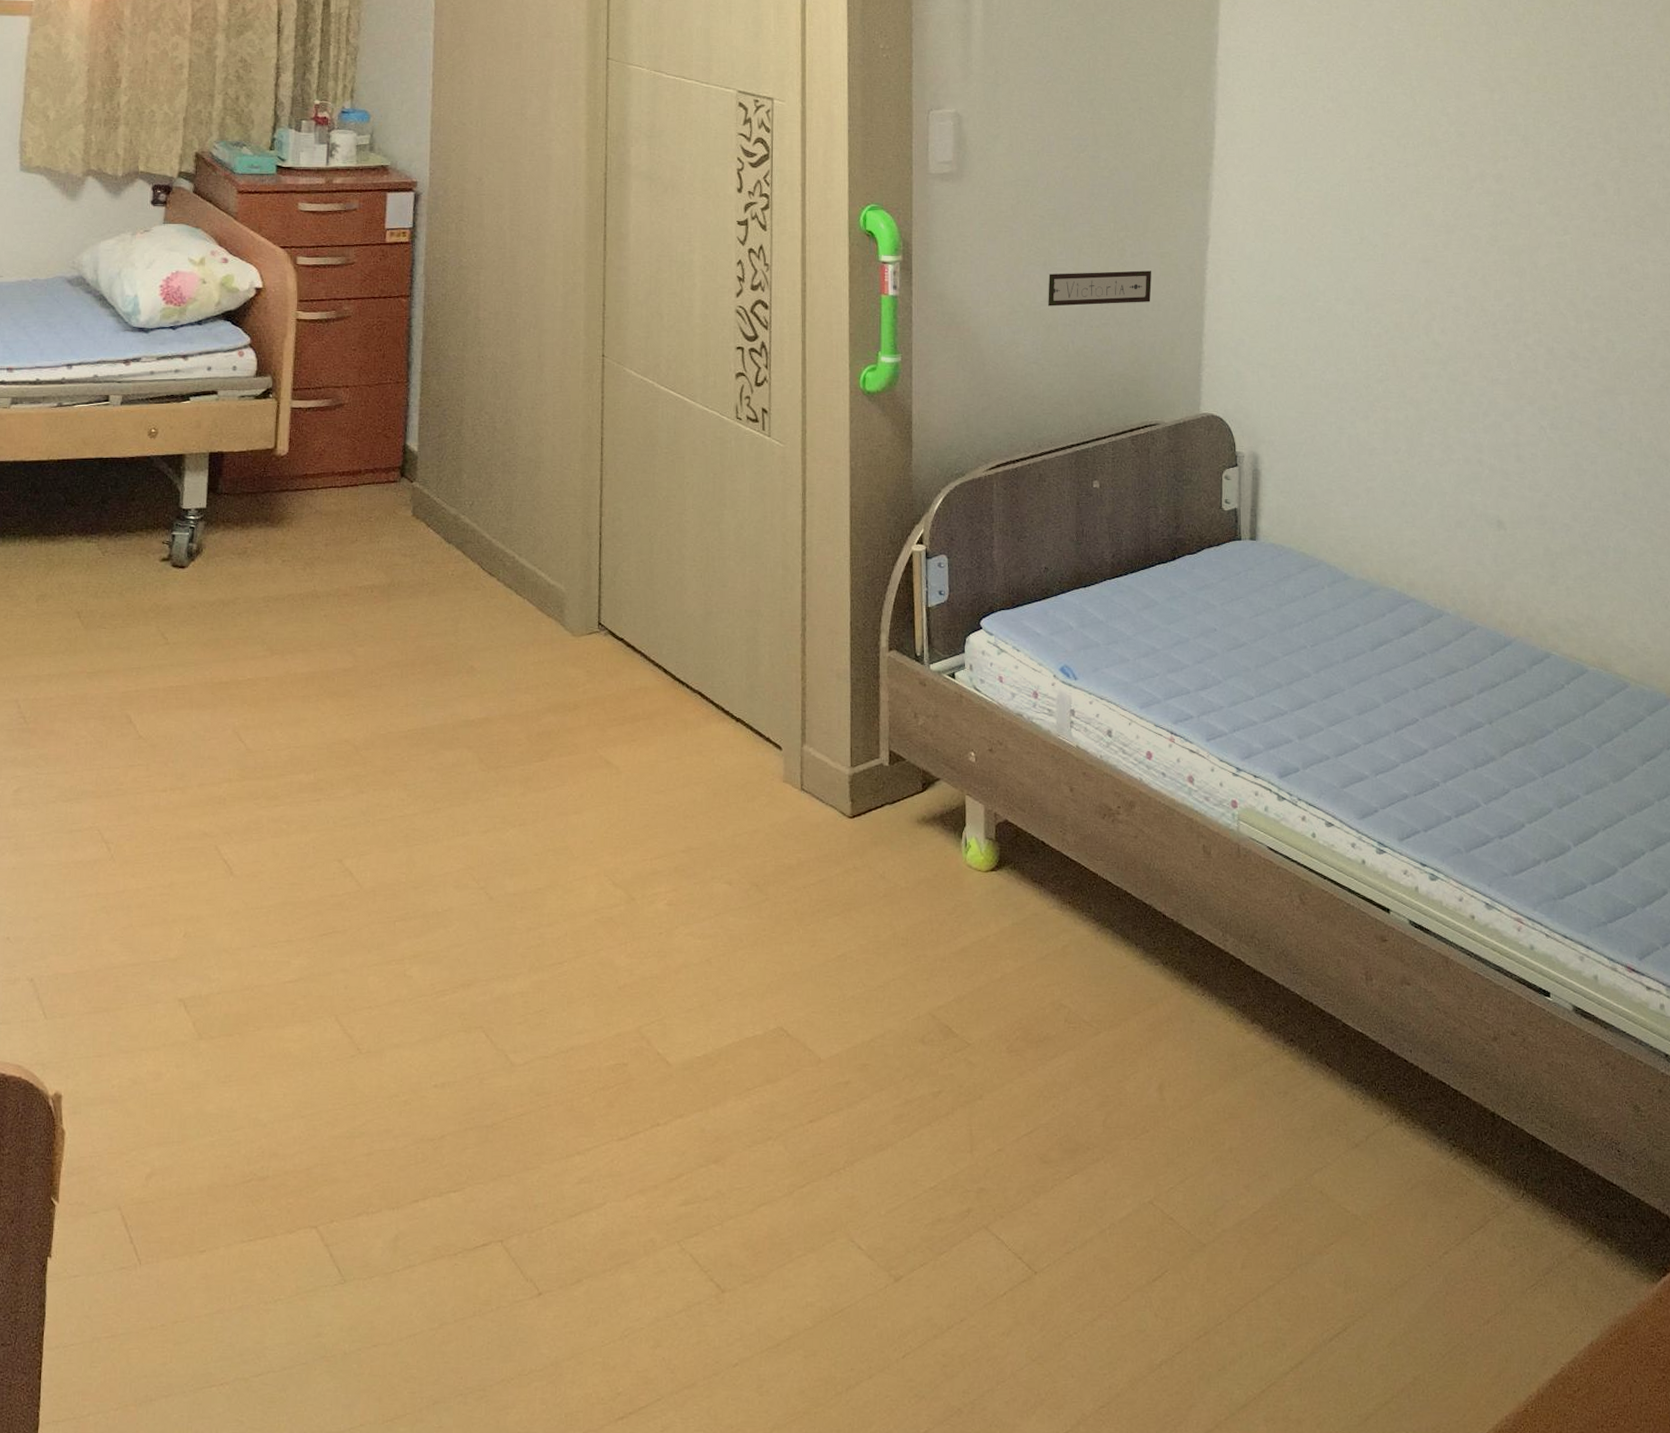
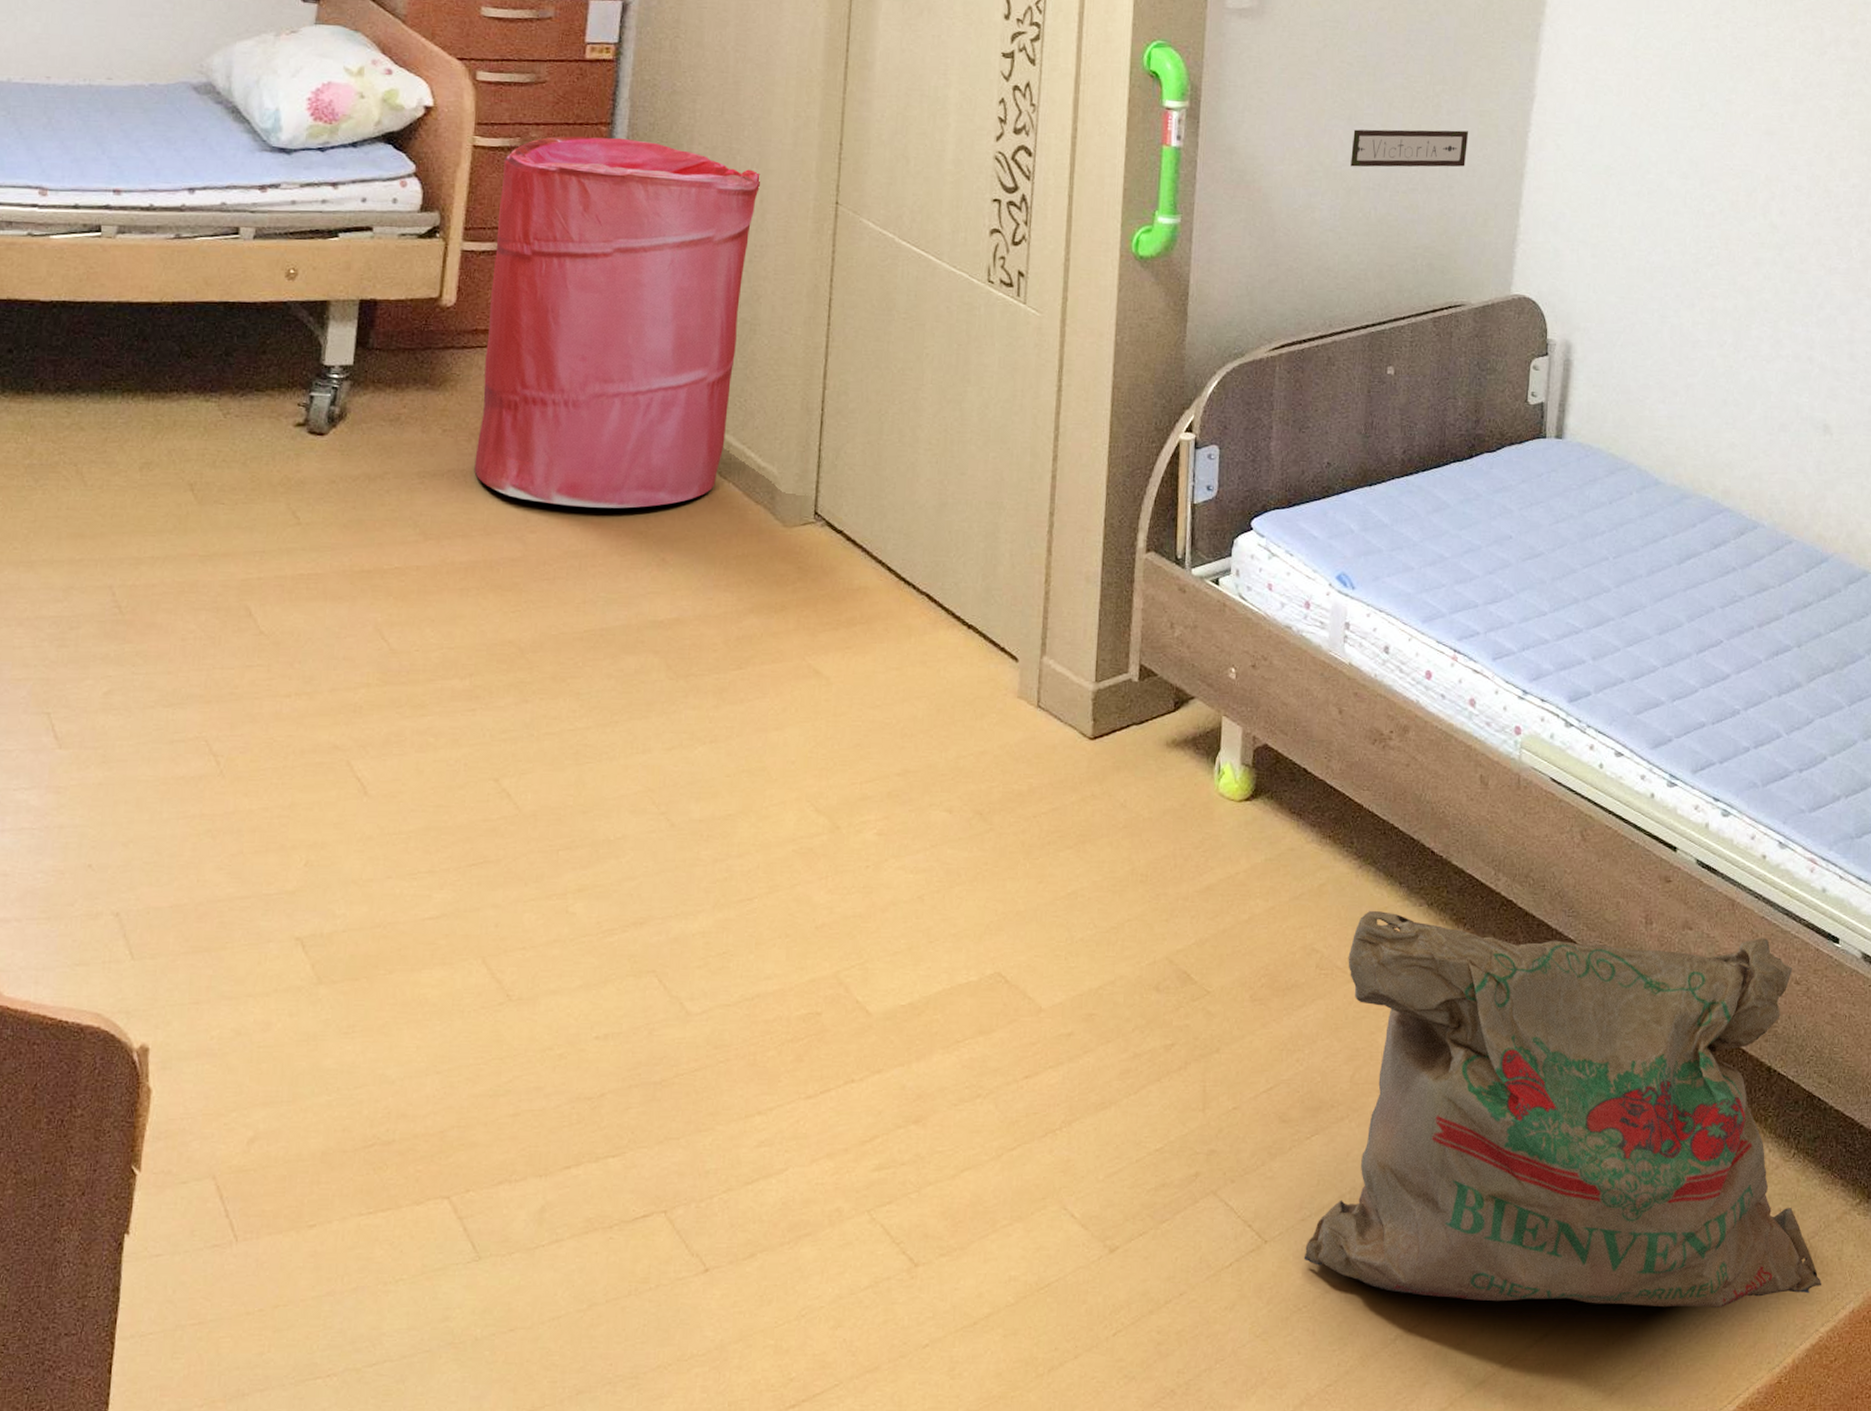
laundry hamper: none [310,307,537,624] -> present [474,136,760,509]
bag: none [1071,969,1560,1340] -> present [1303,910,1822,1309]

